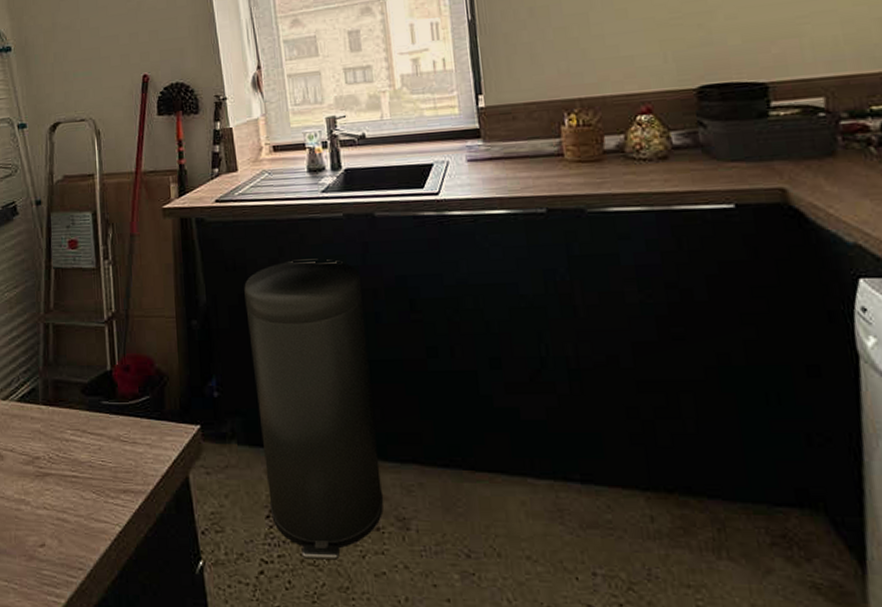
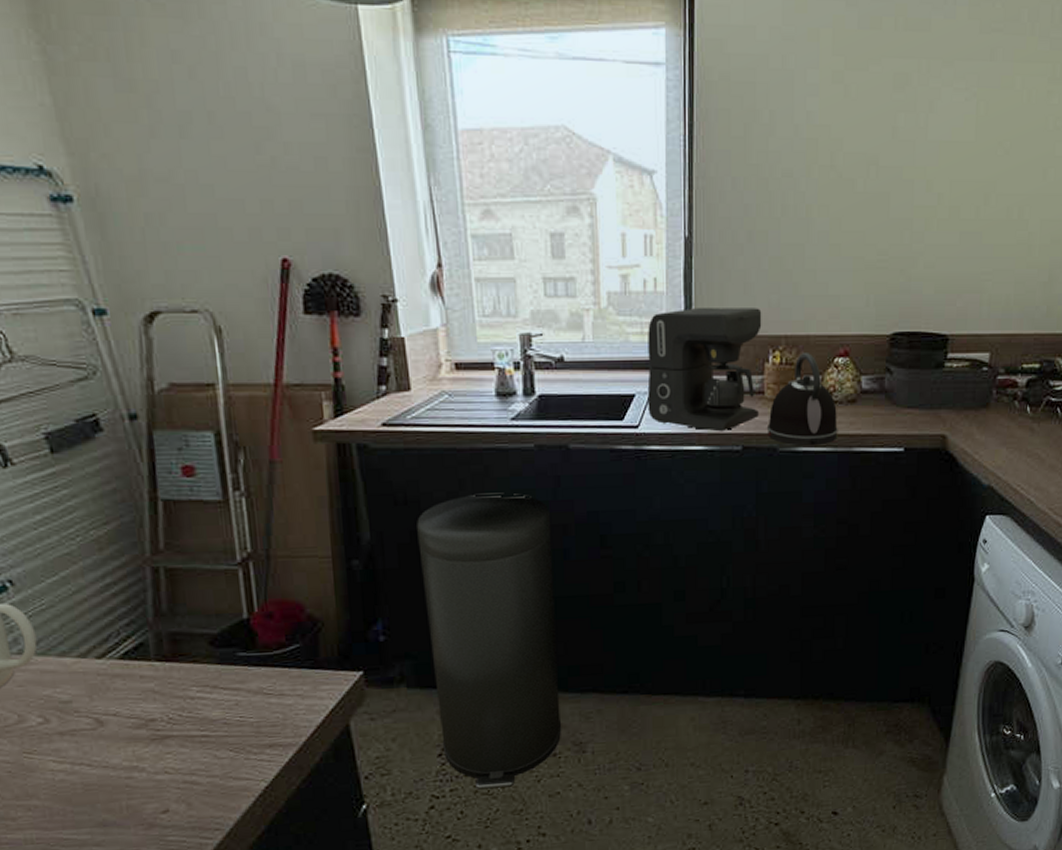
coffee maker: none [440,75,561,196] -> present [647,308,762,432]
kettle: none [570,113,652,207] -> present [766,353,838,446]

